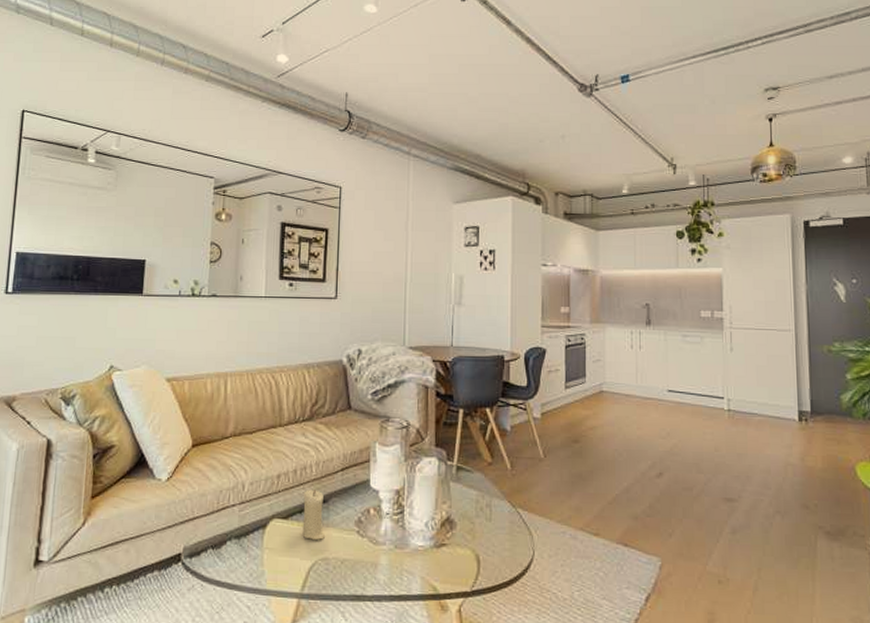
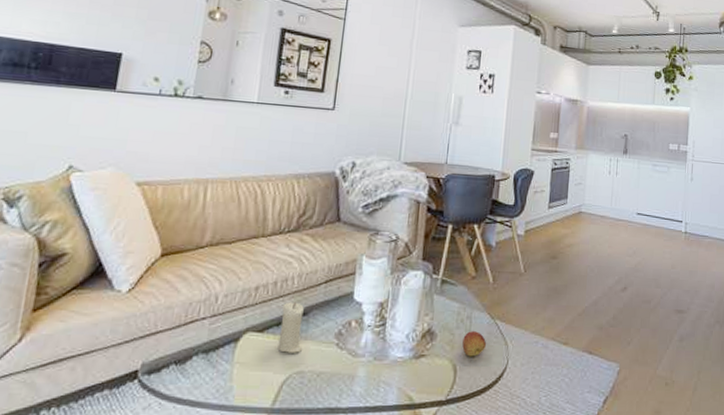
fruit: none [484,520,510,547] -> present [462,331,487,357]

